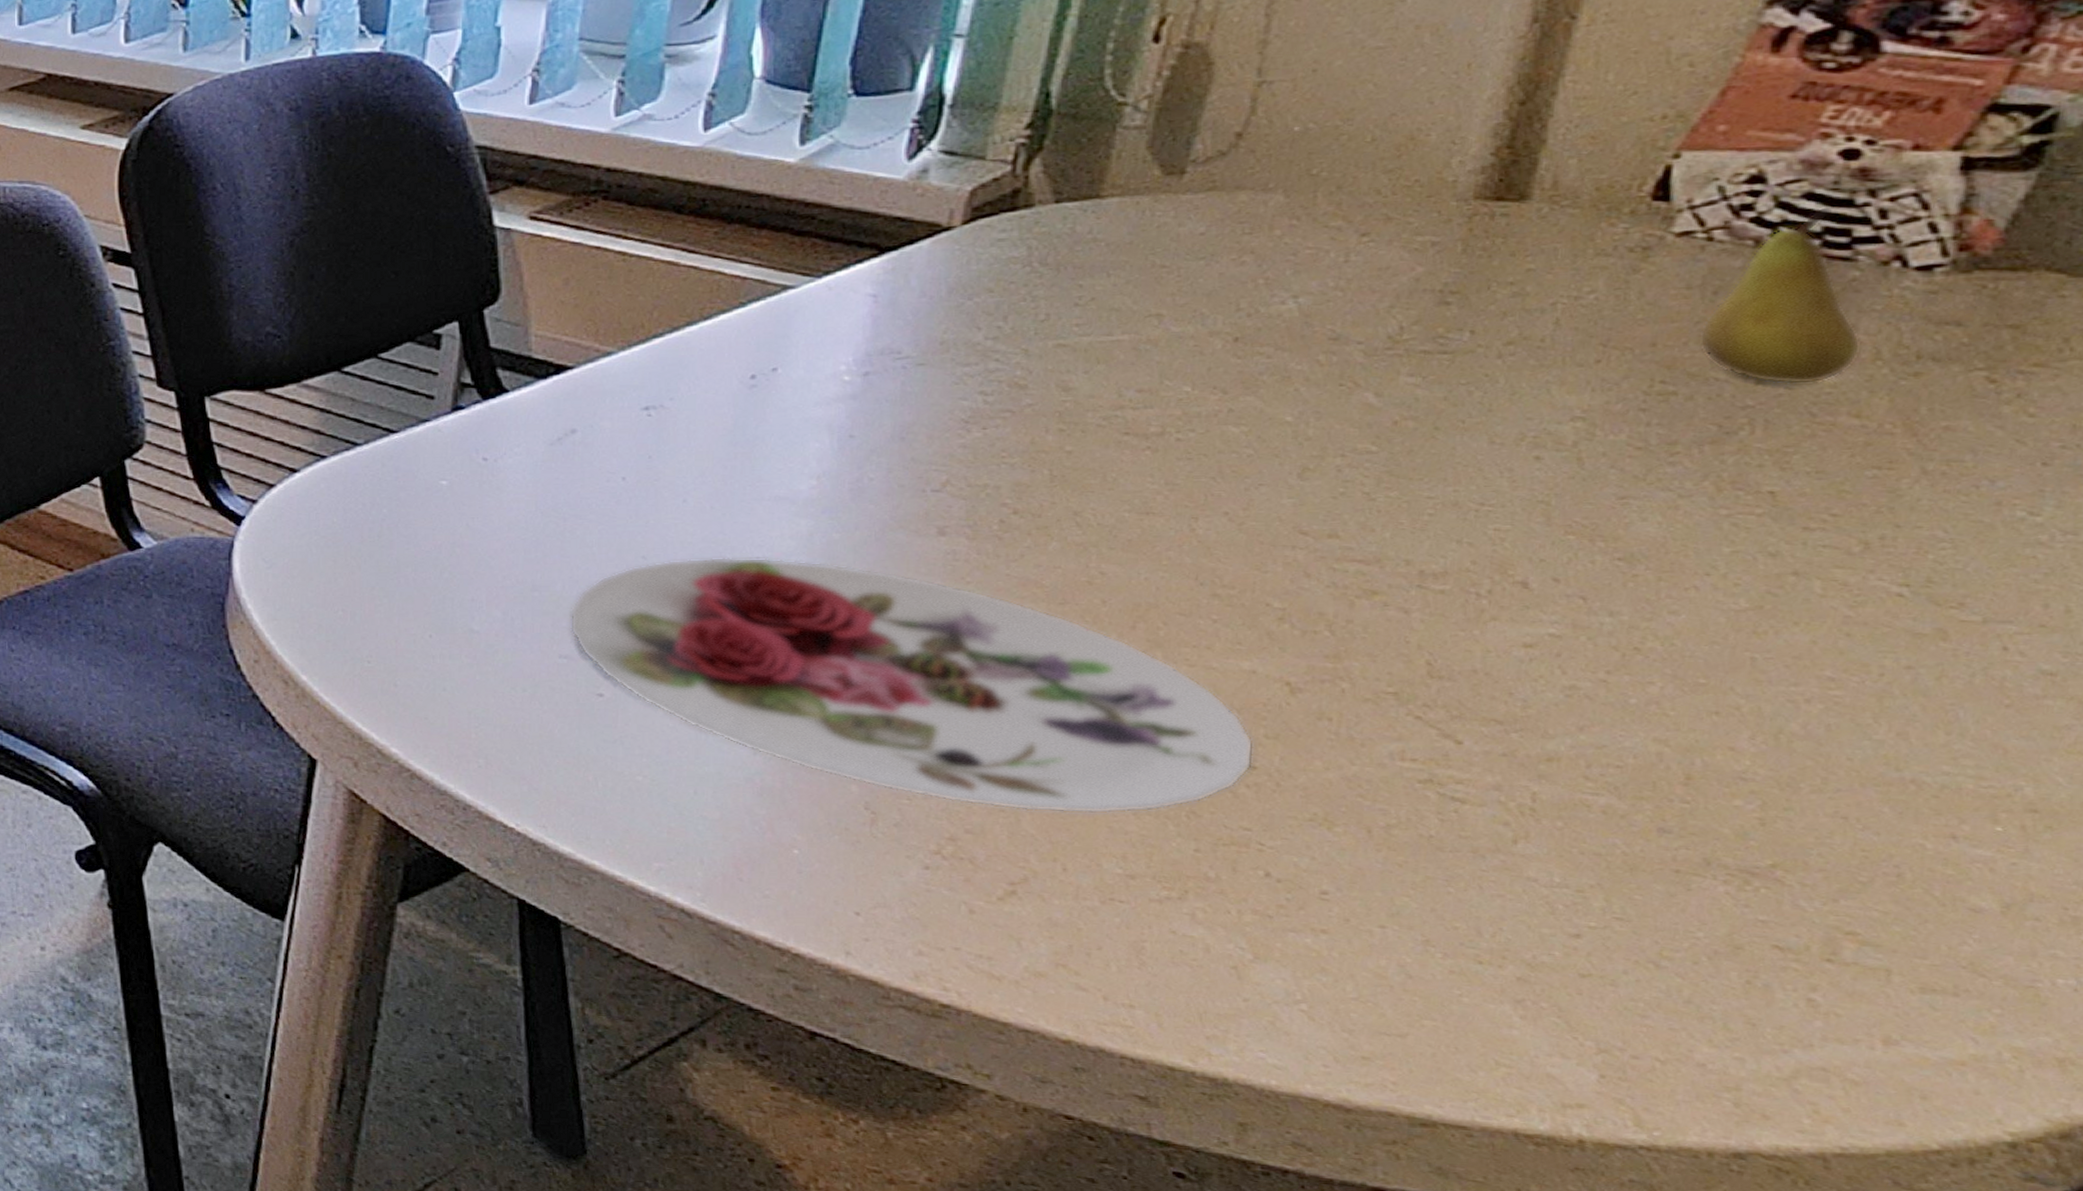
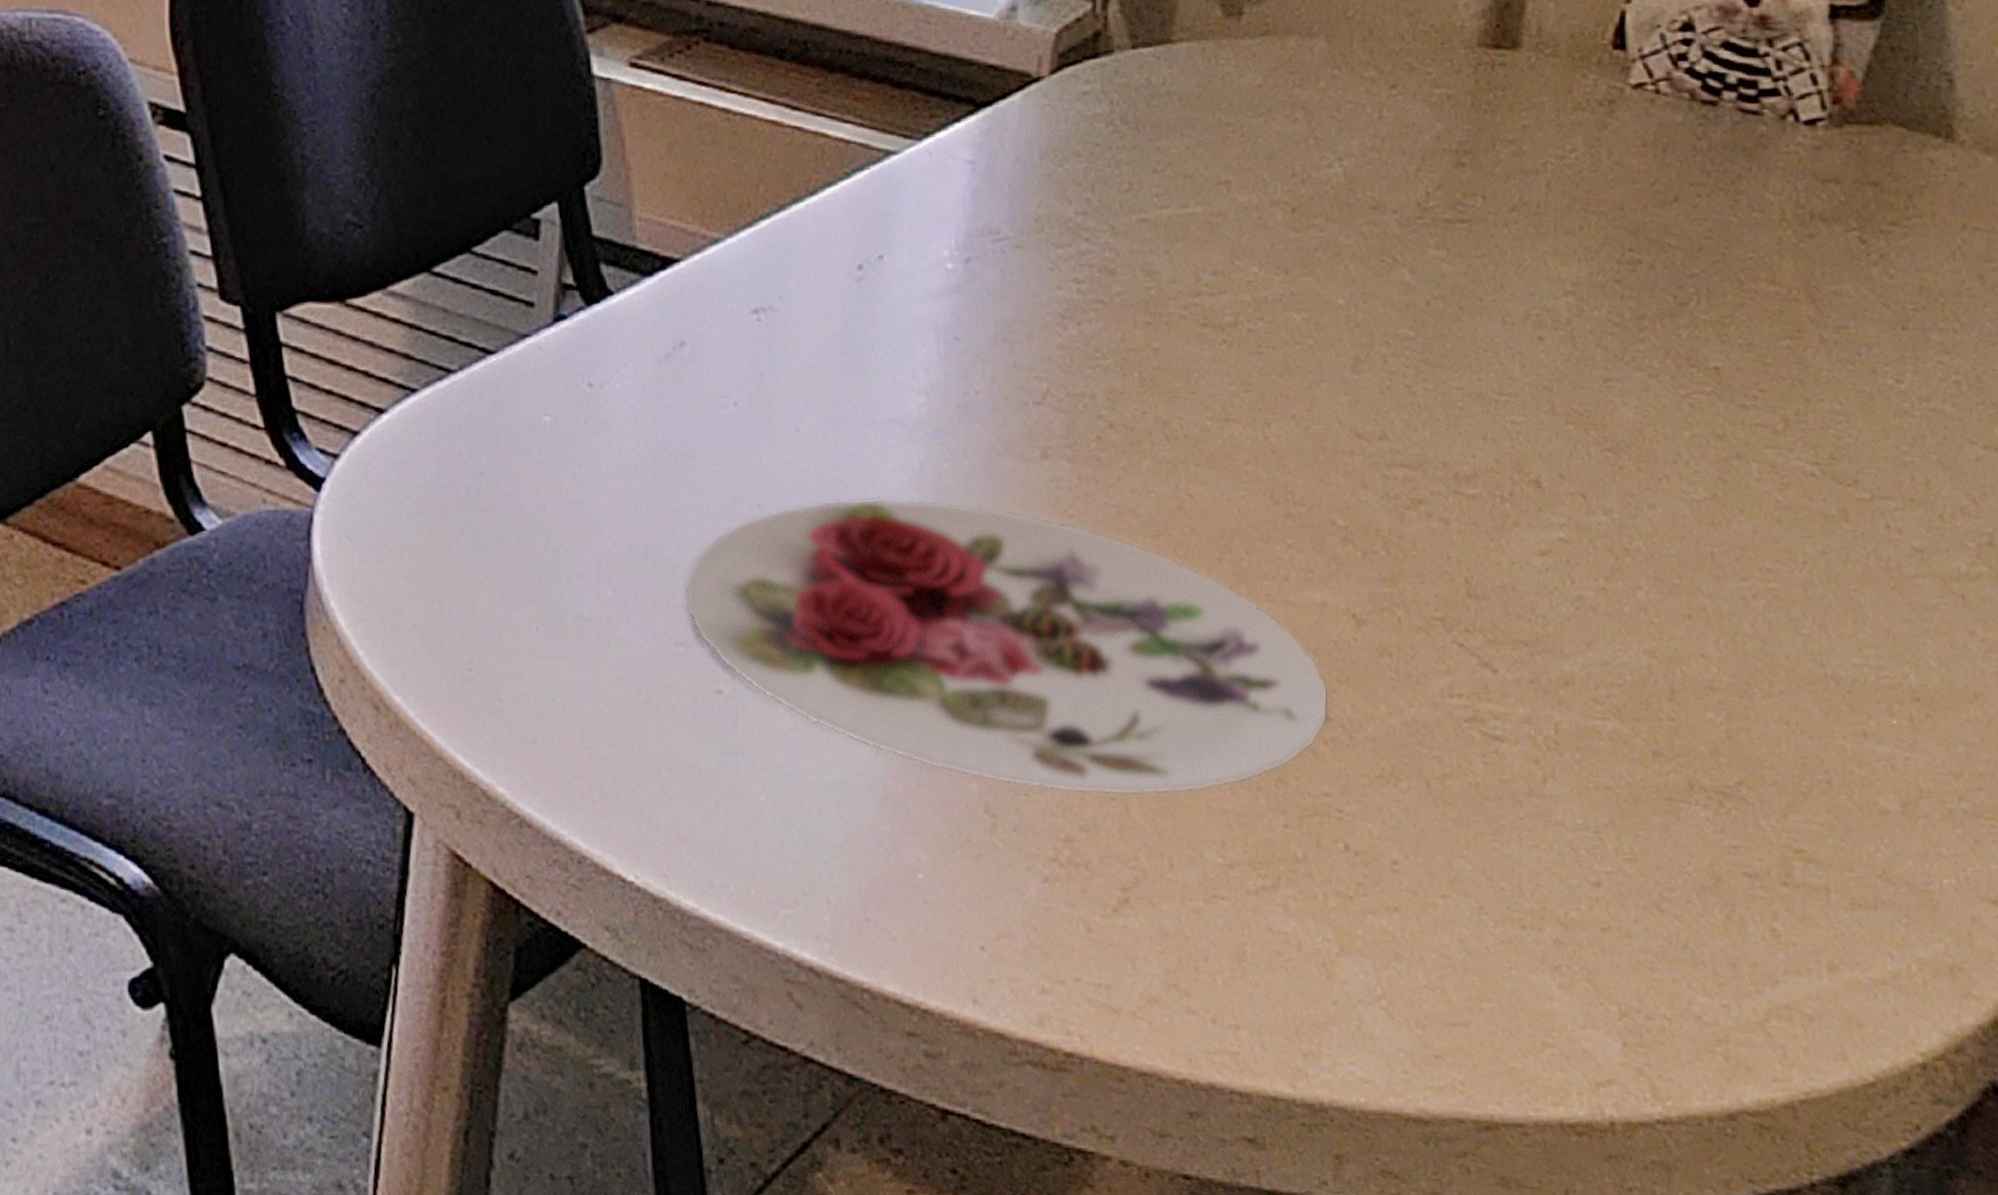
fruit: present [1698,205,1862,385] -> none [1655,55,1771,250]

